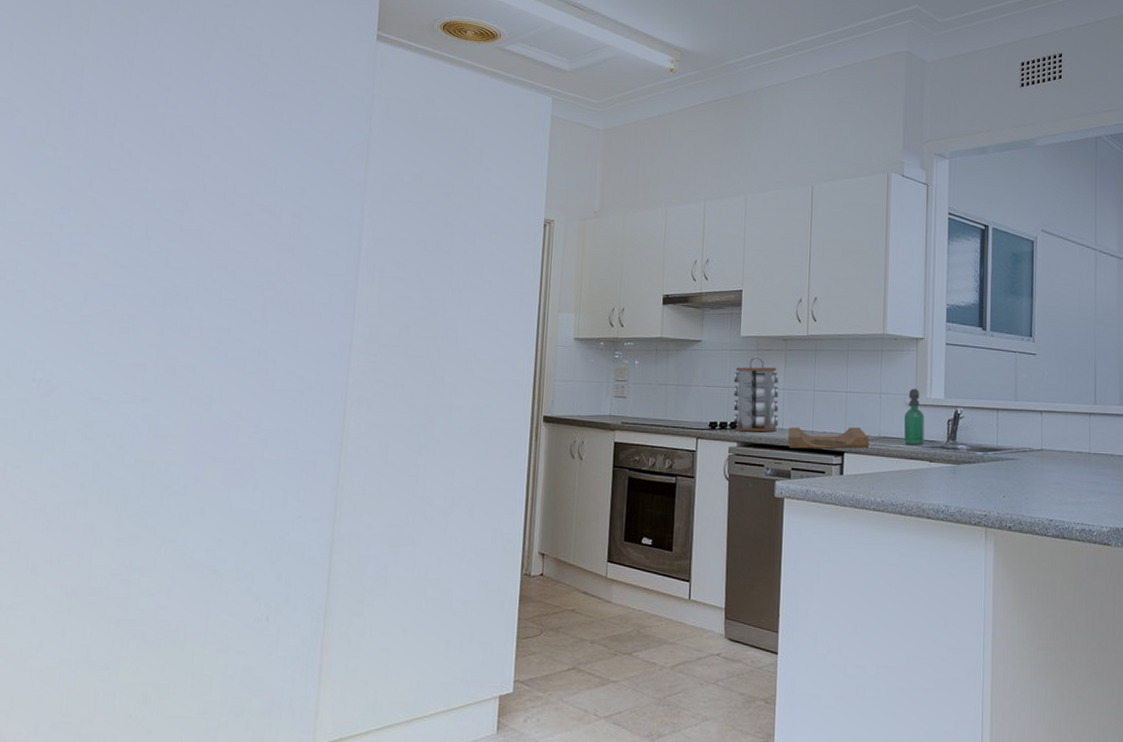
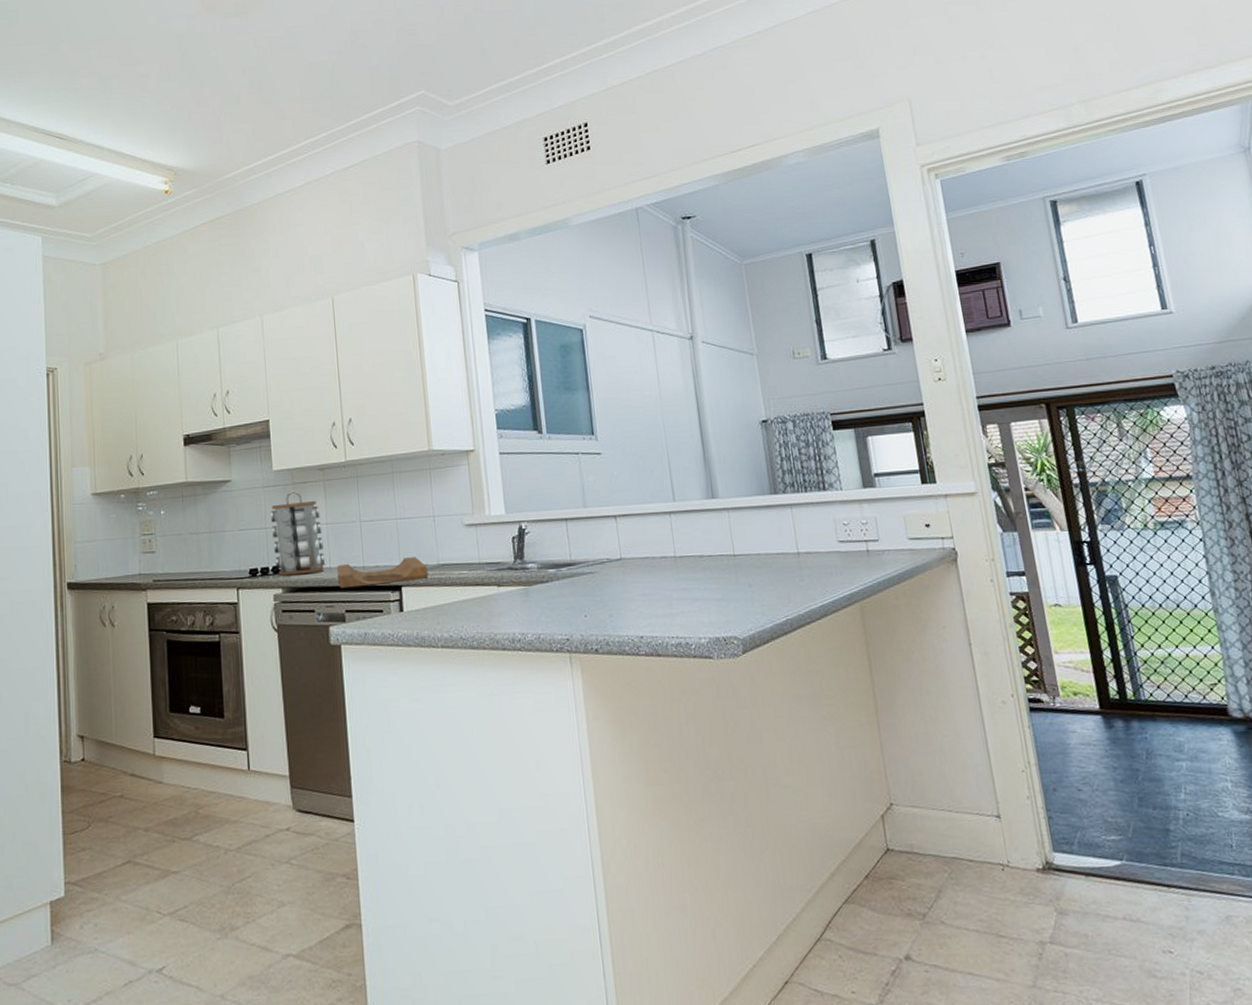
soap dispenser: present [903,388,925,446] -> none [462,506,490,571]

